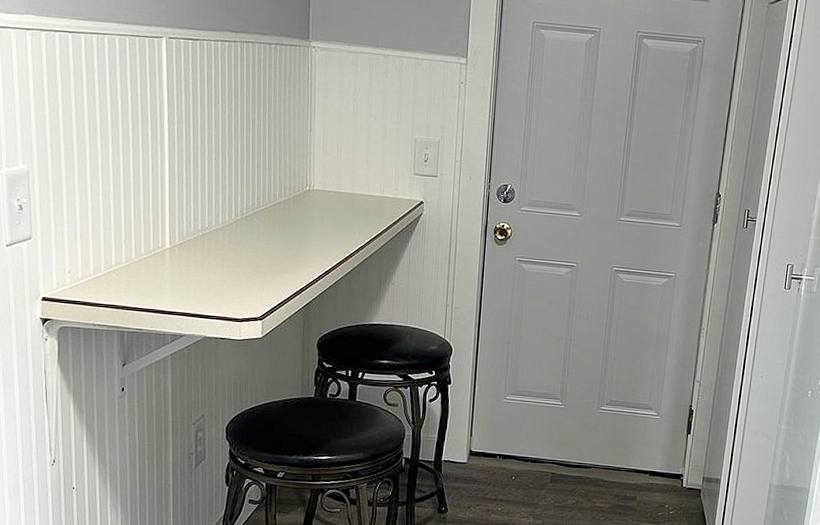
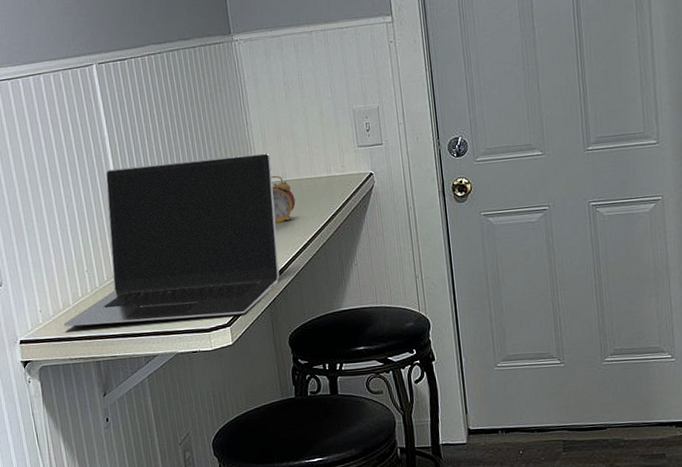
laptop: none [91,145,329,311] -> present [63,153,280,327]
alarm clock: none [322,184,346,231] -> present [271,175,296,224]

